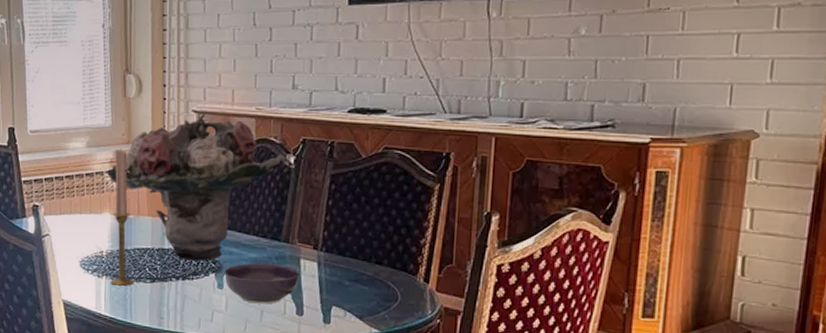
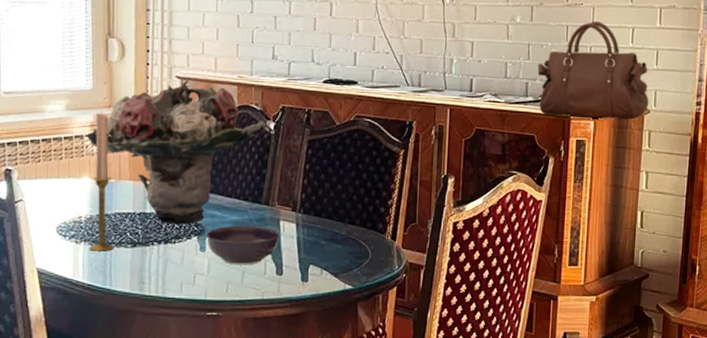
shoulder bag: none [606,28,759,146] -> present [537,21,649,120]

